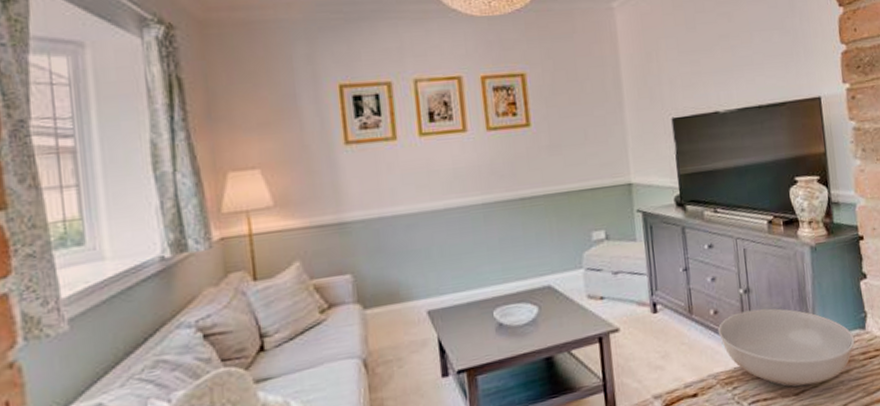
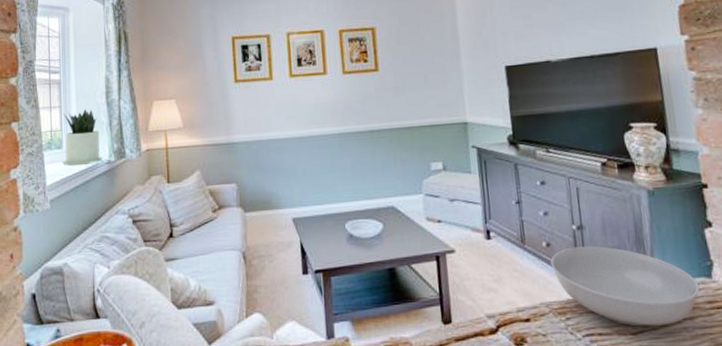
planter: none [84,187,153,269] -> present [62,109,103,167]

